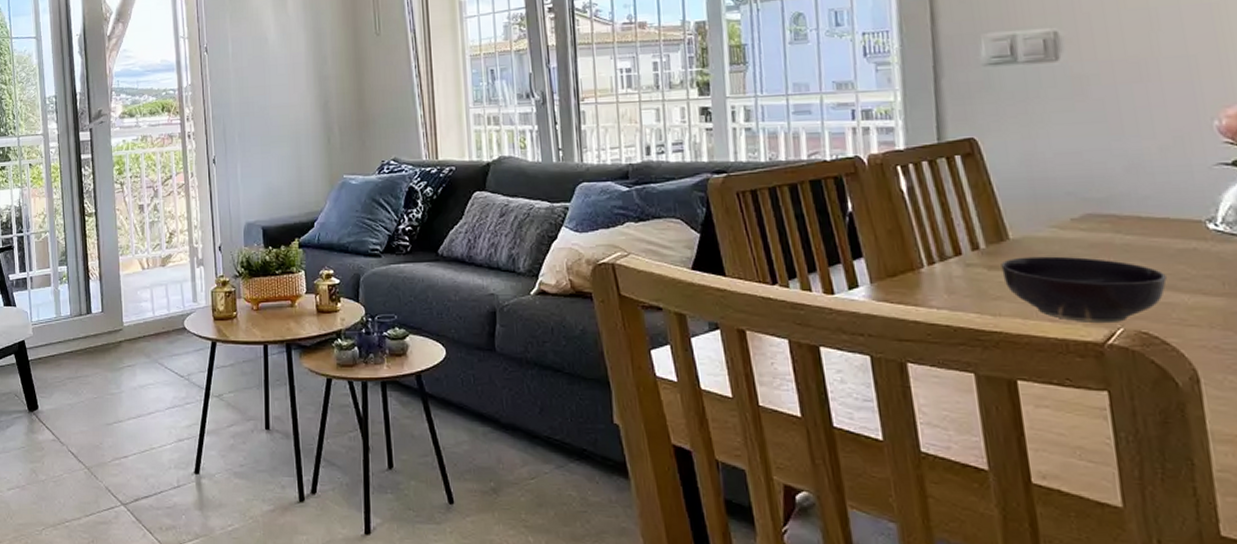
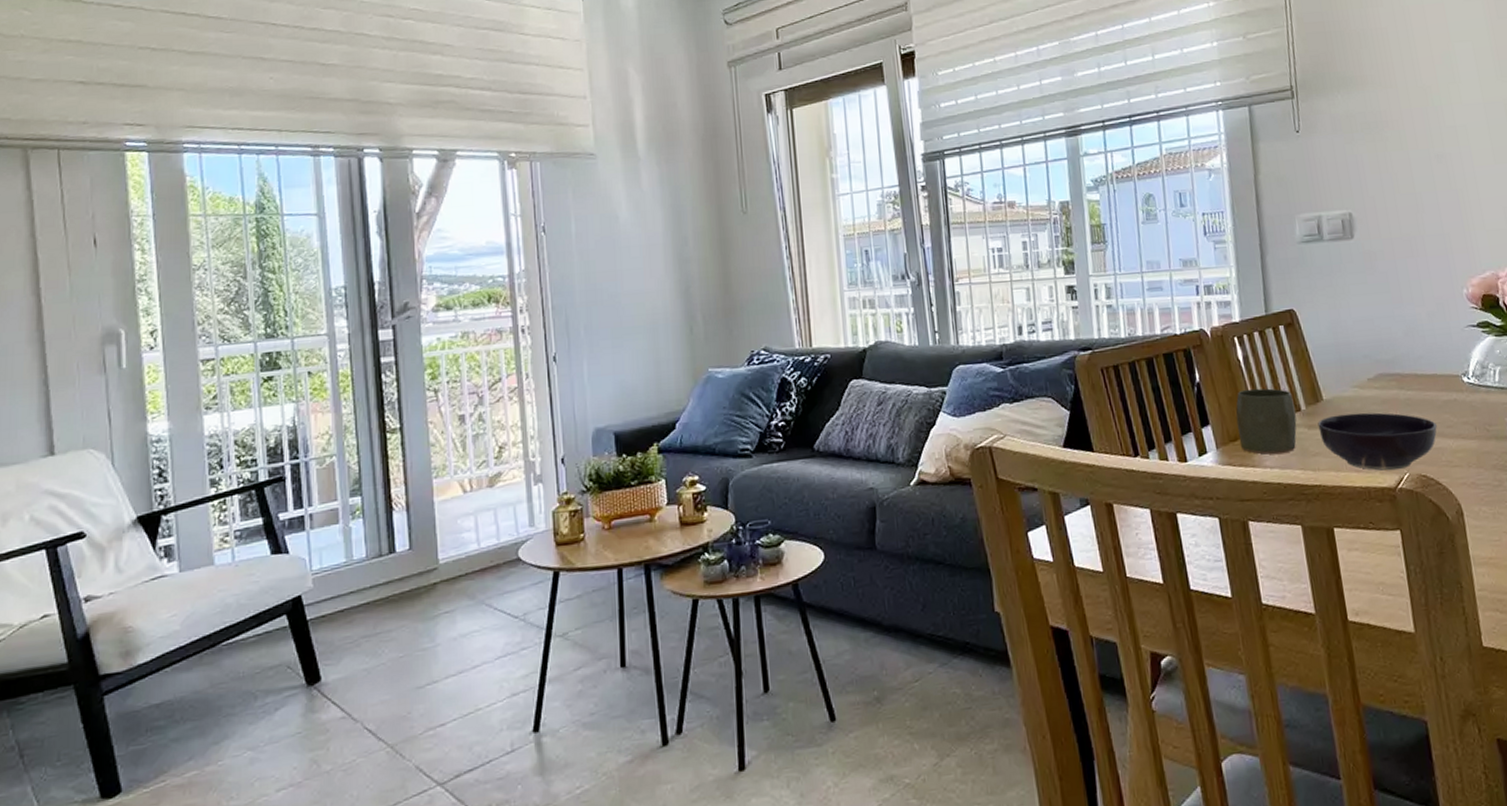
mug: none [895,222,974,295] -> present [1235,388,1297,455]

